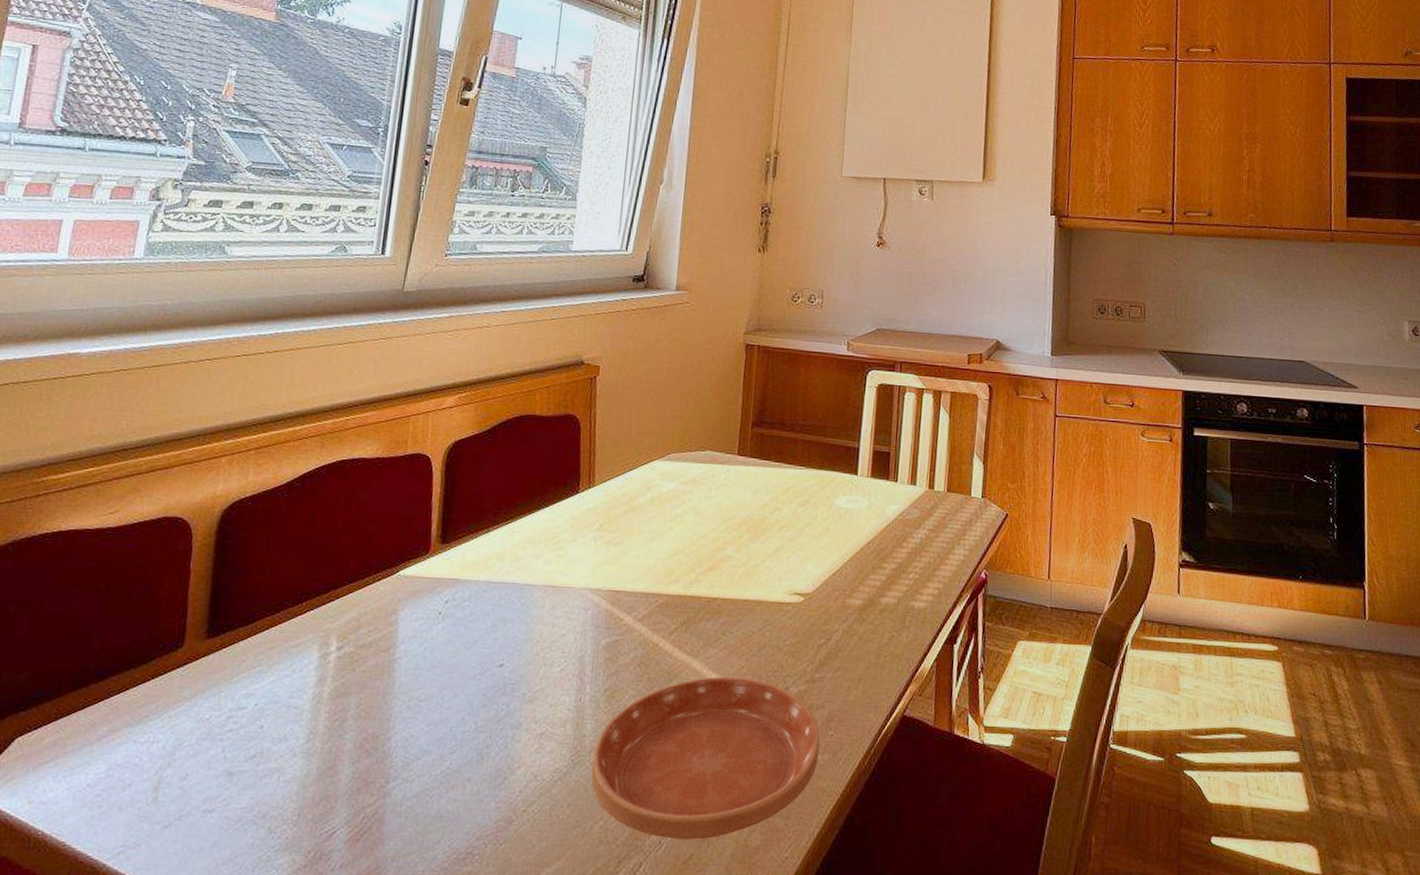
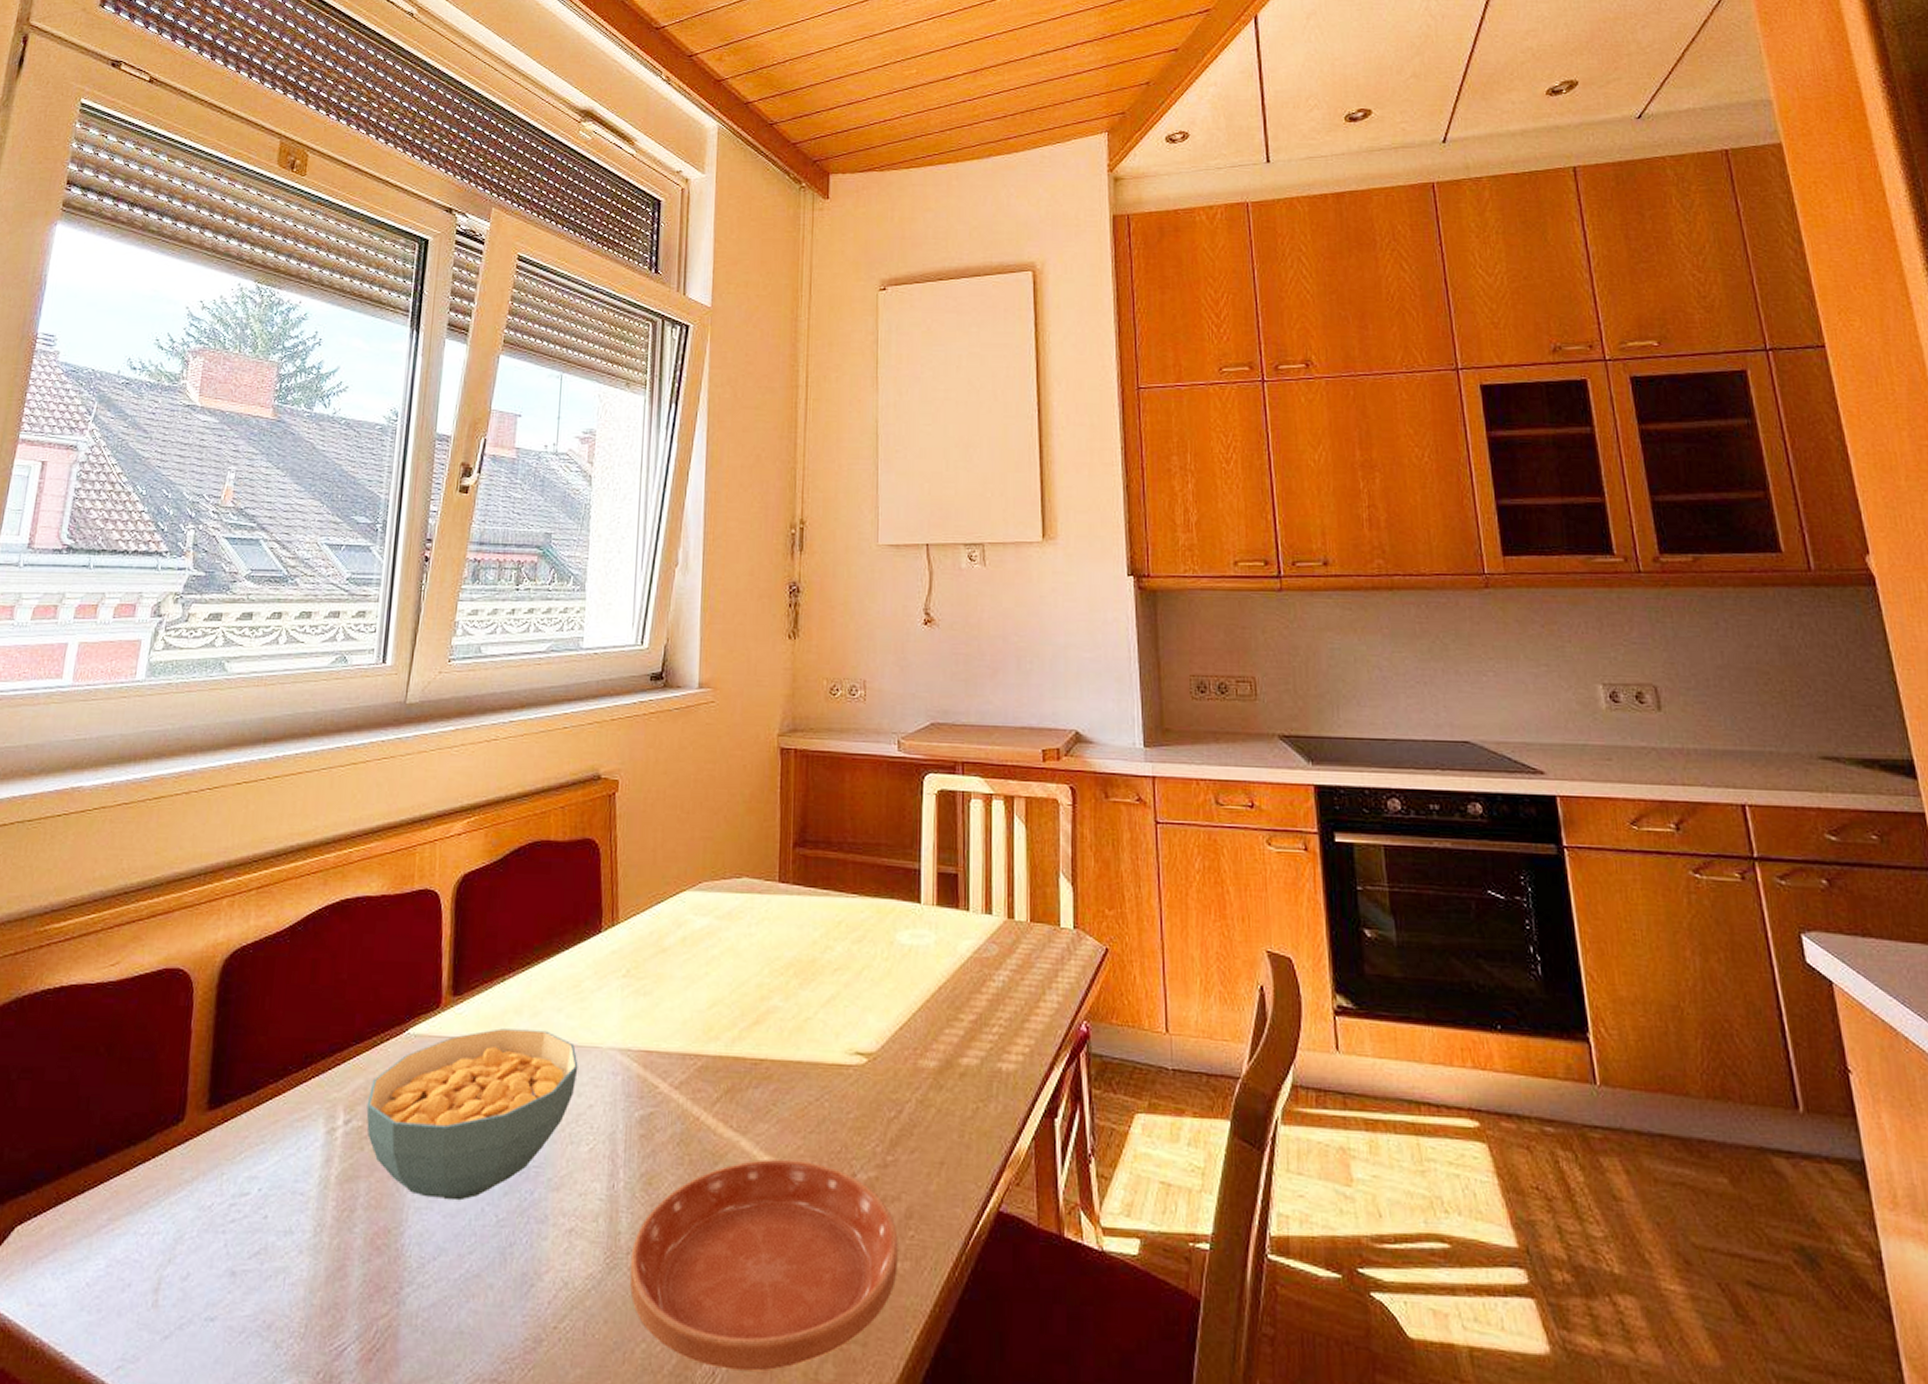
cereal bowl: none [358,571,554,712] -> present [366,1028,578,1201]

